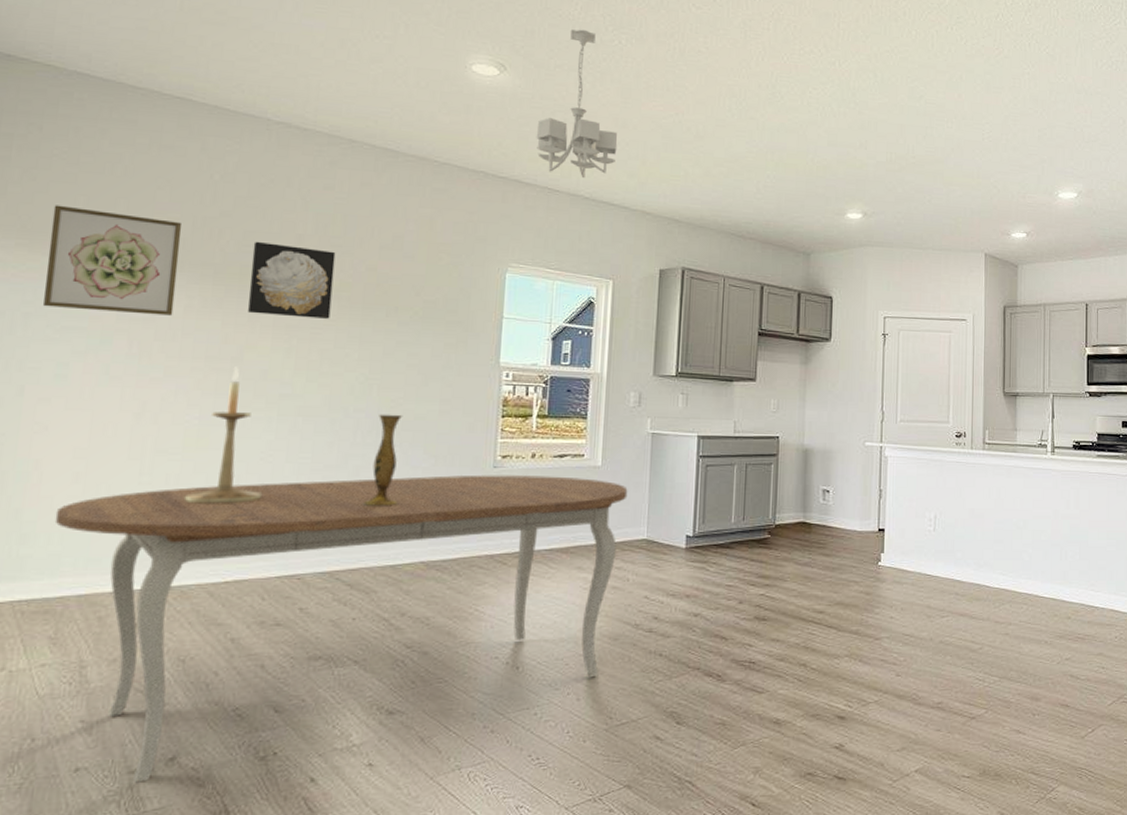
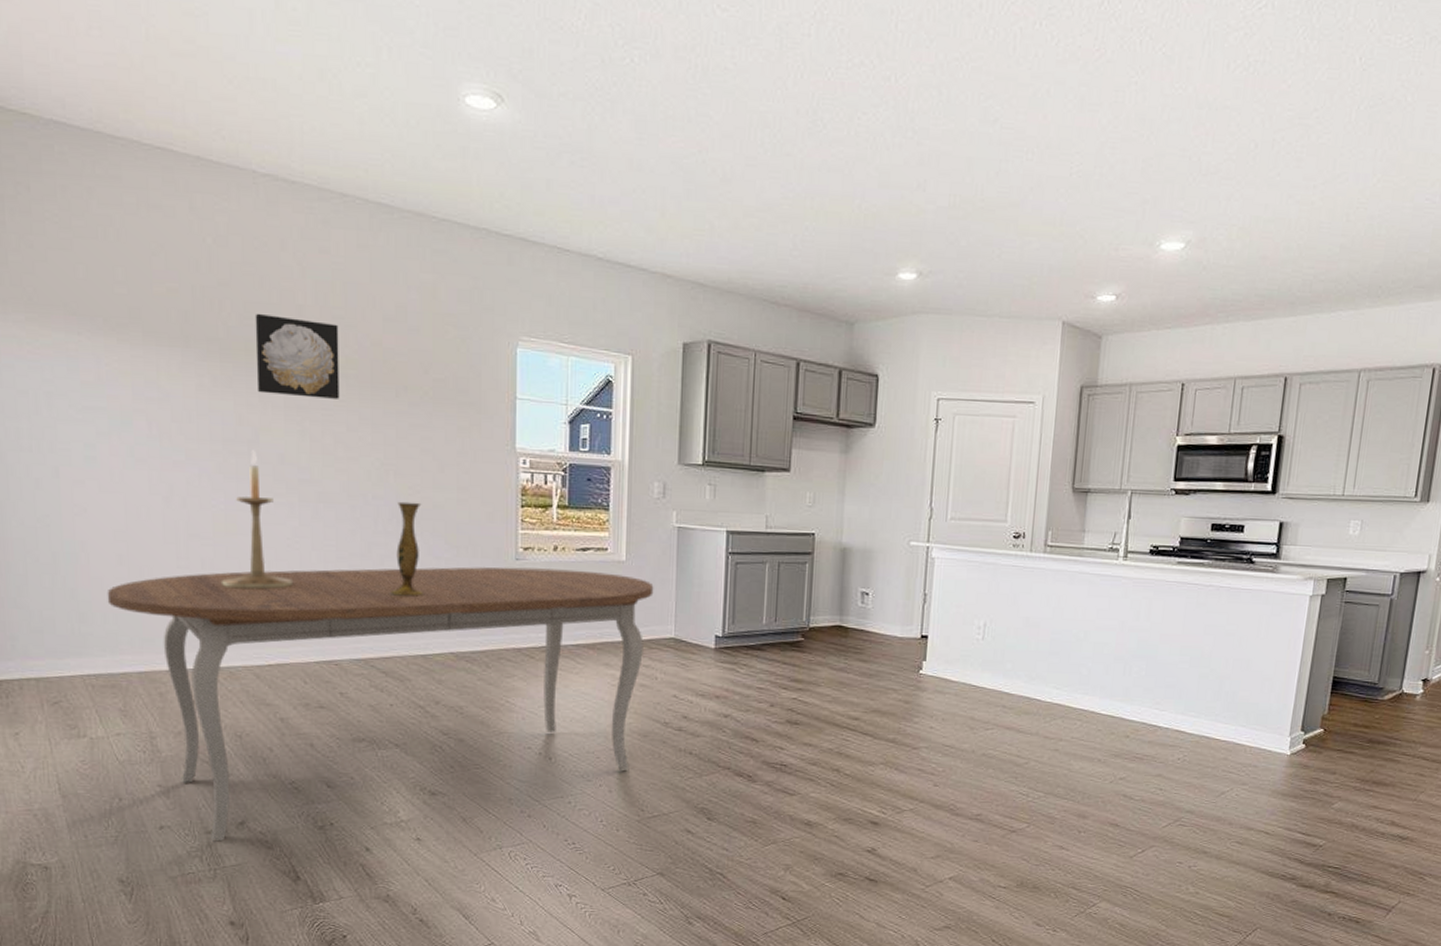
wall art: present [43,205,183,316] -> none [55,275,186,395]
chandelier: present [536,29,618,179] -> none [541,45,633,235]

